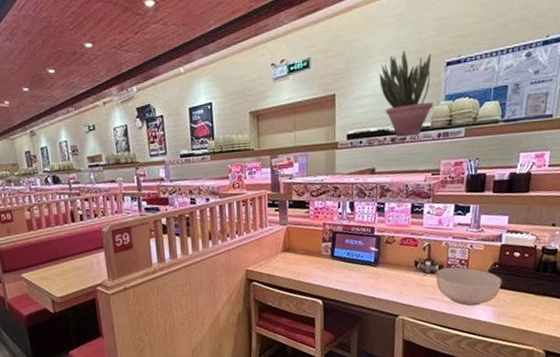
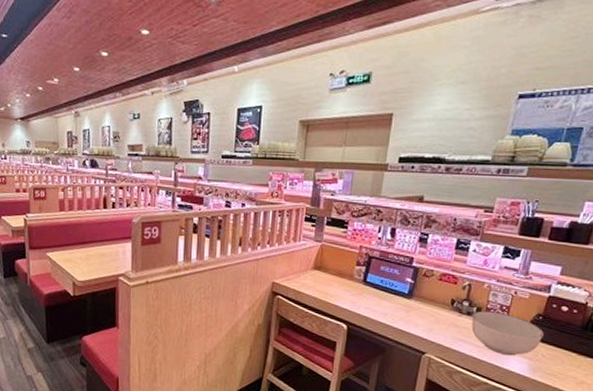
potted plant: present [379,50,434,136] -> none [442,76,504,167]

